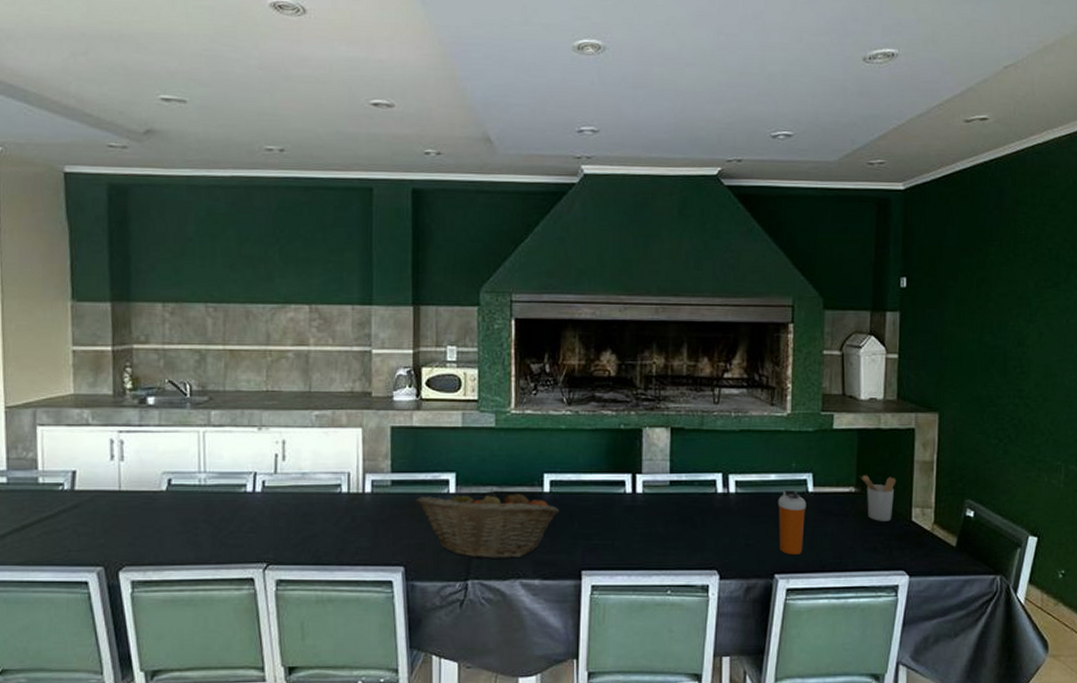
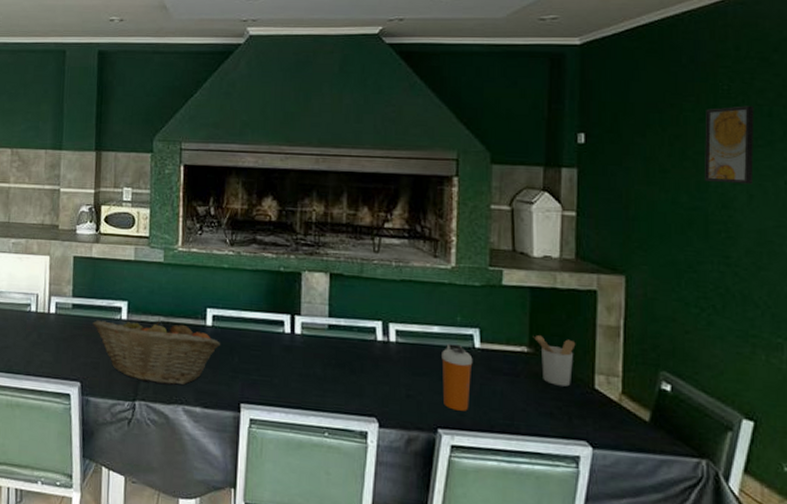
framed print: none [1005,250,1045,323] -> present [704,106,755,185]

